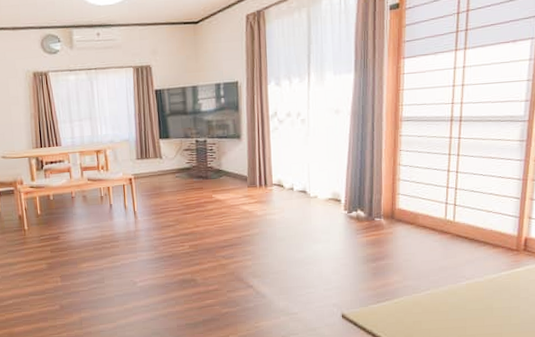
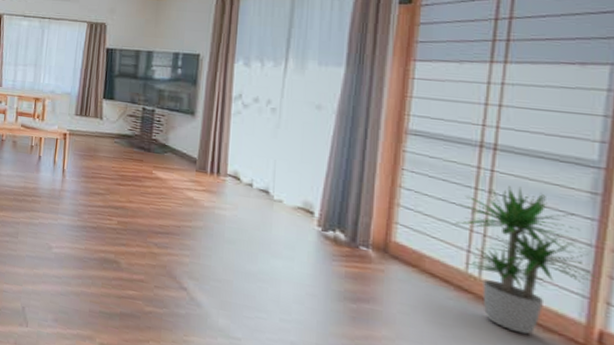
potted plant: none [437,146,525,254] -> present [455,185,601,335]

